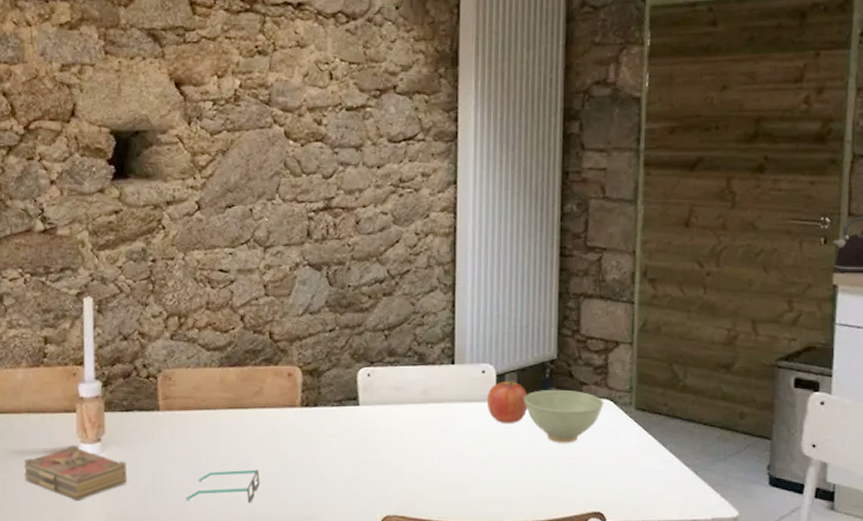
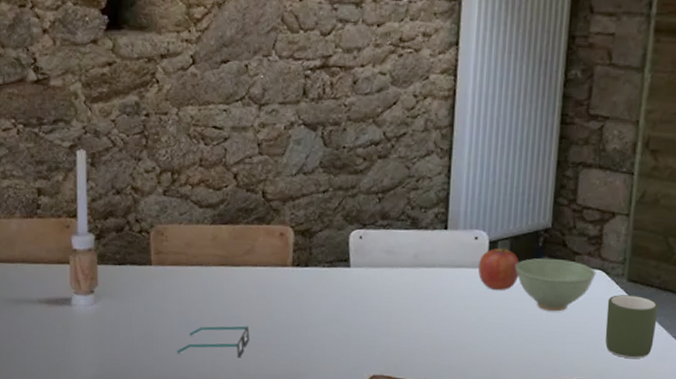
book: present [23,444,127,500] -> none [18,295,120,349]
mug: none [617,424,668,488] -> present [605,295,658,358]

